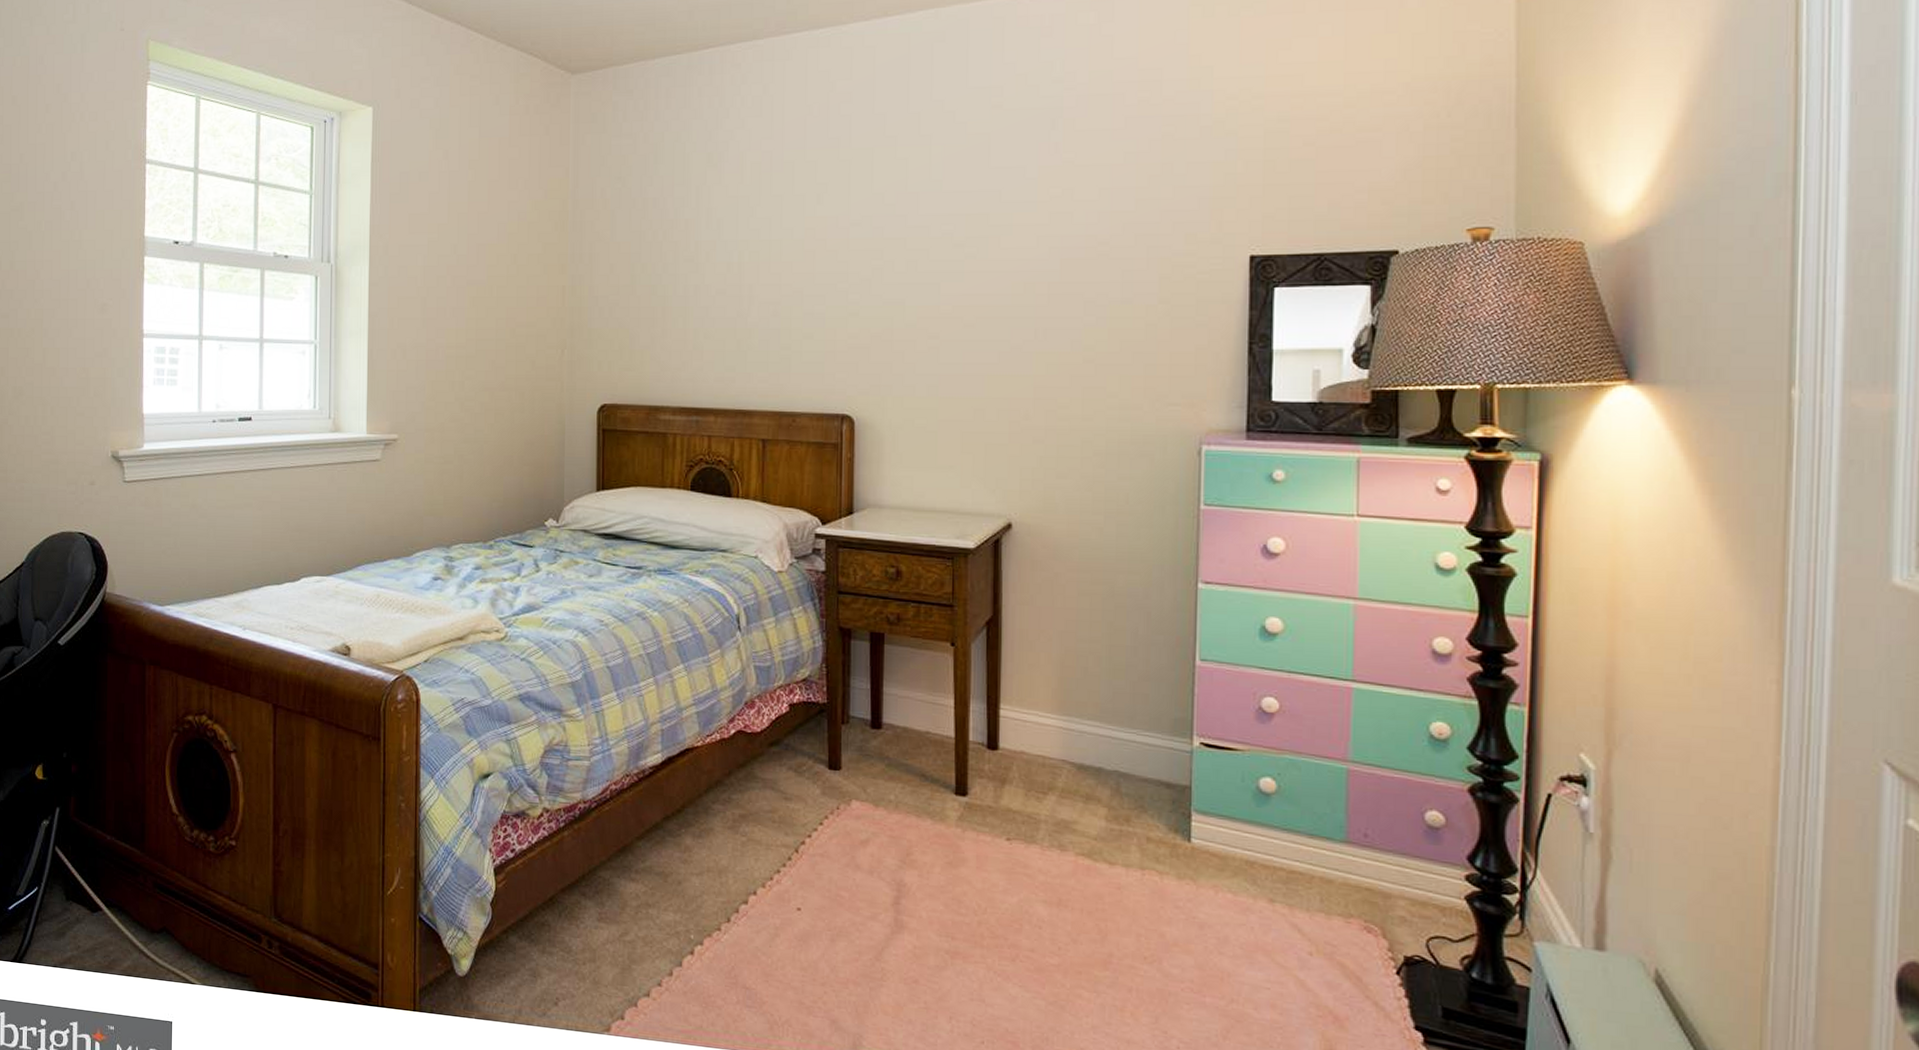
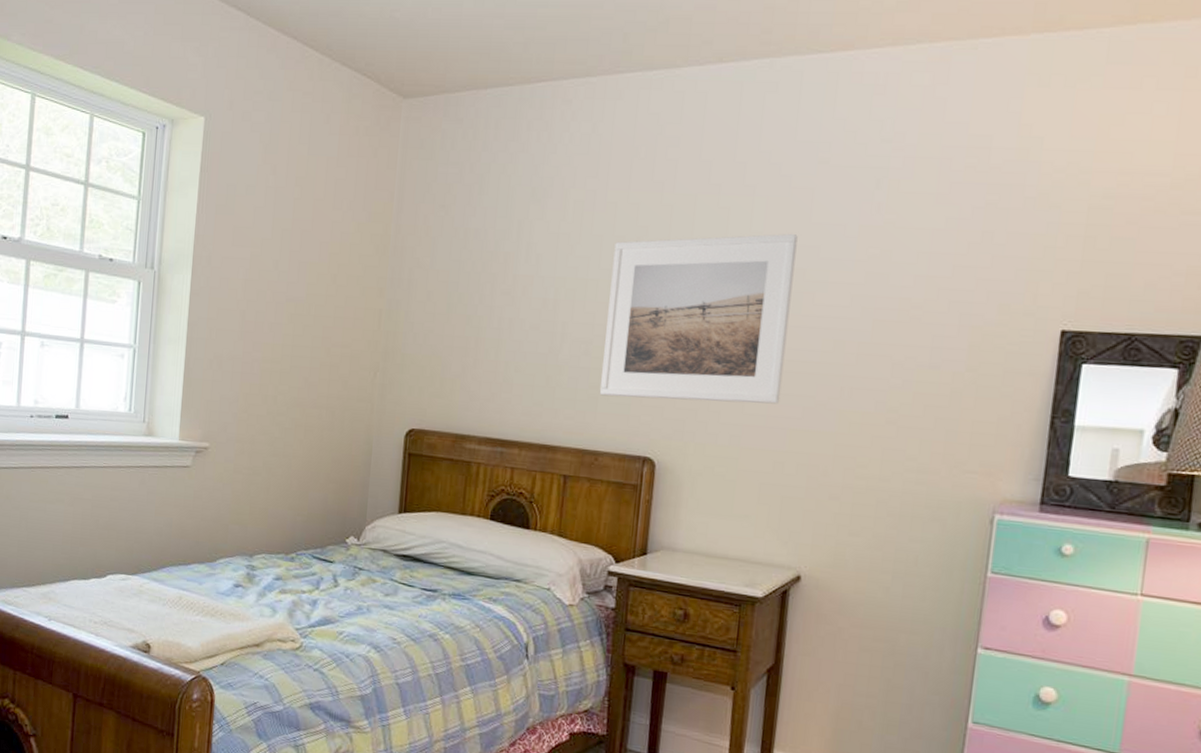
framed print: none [791,180,978,356] -> present [599,234,798,404]

